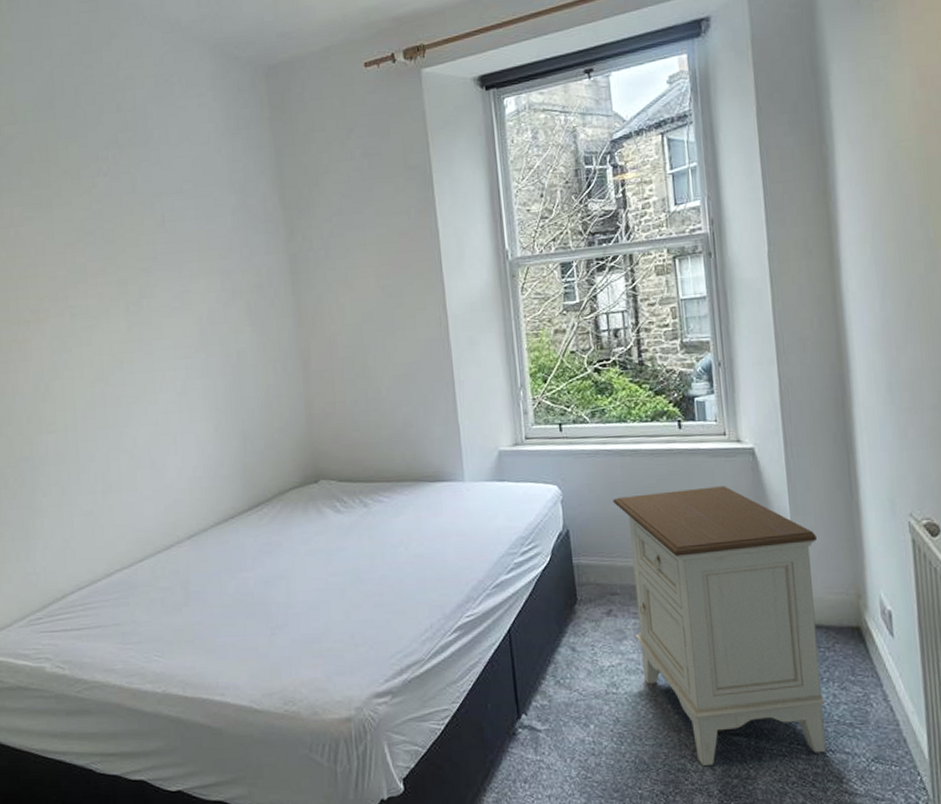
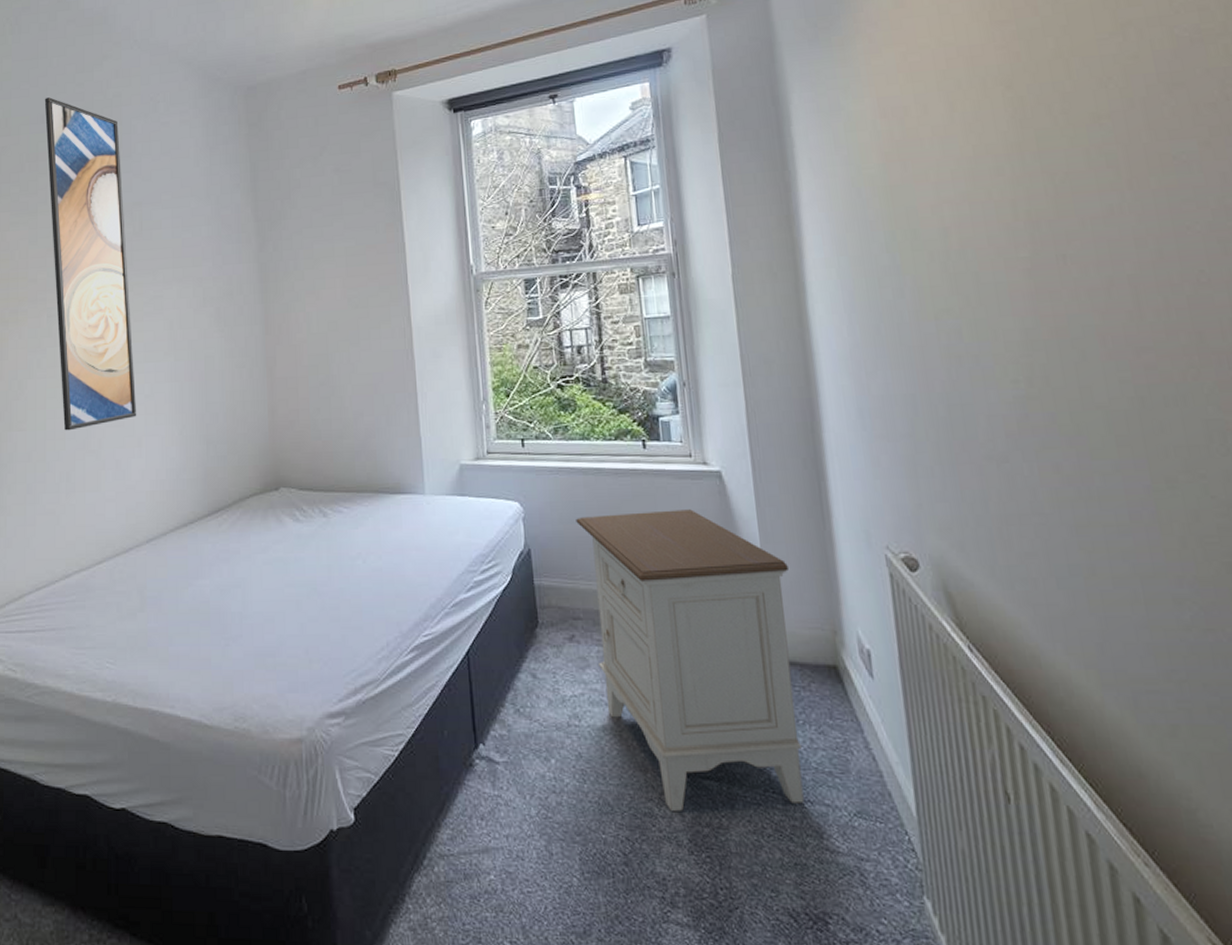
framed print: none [50,81,171,432] -> present [44,97,137,431]

